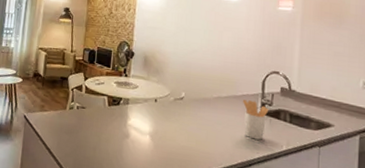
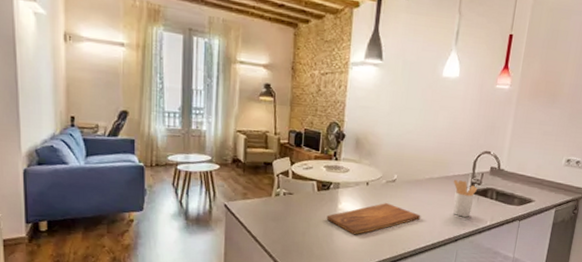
cutting board: none [116,121,211,153] -> present [326,203,421,235]

